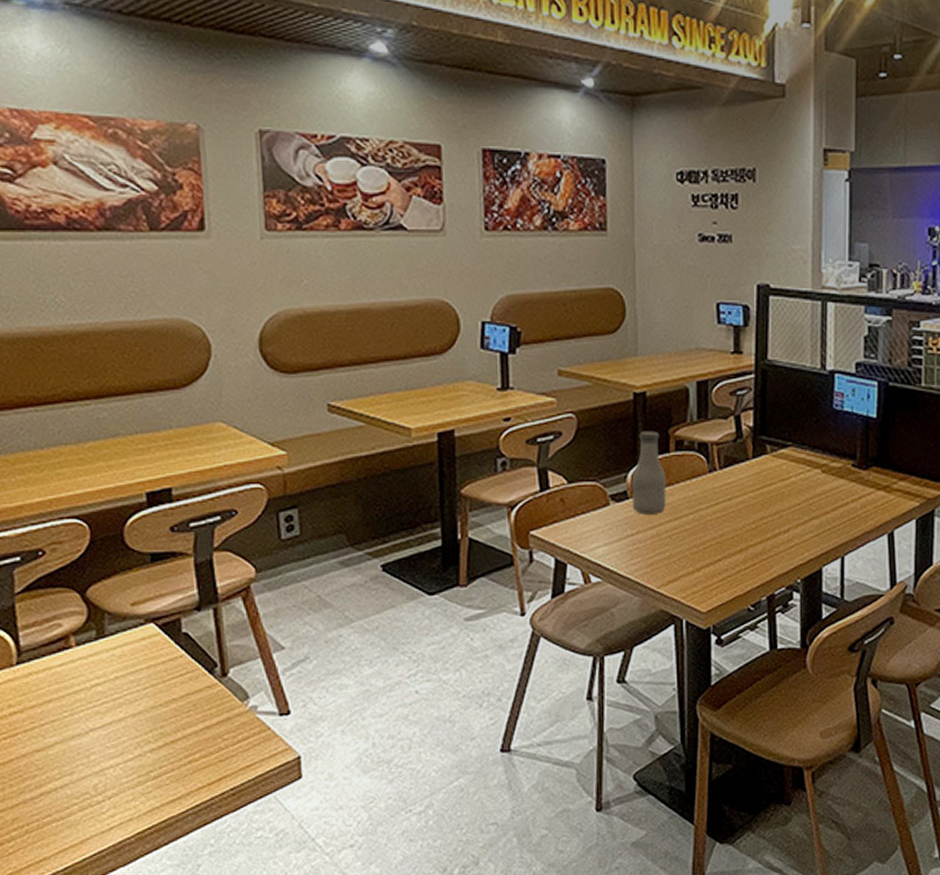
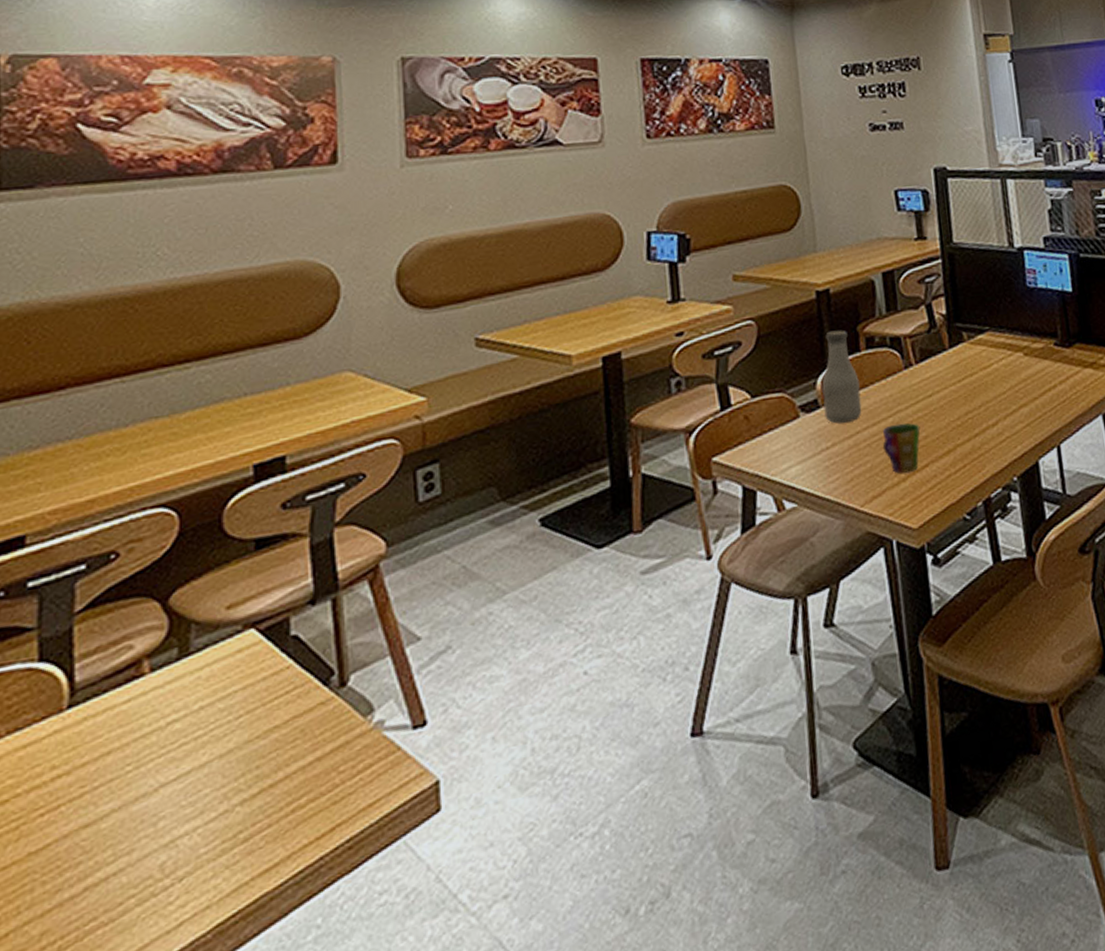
cup: none [682,521,718,564] -> present [882,423,921,473]

